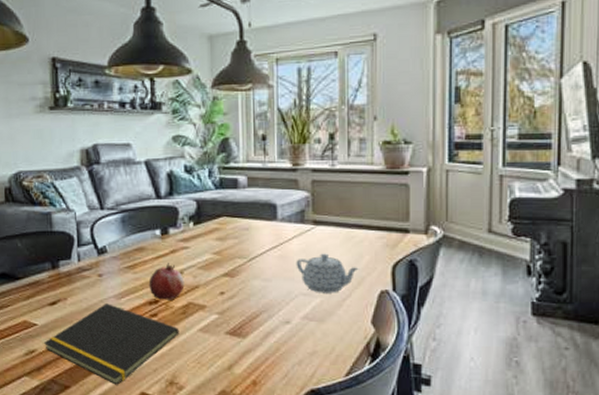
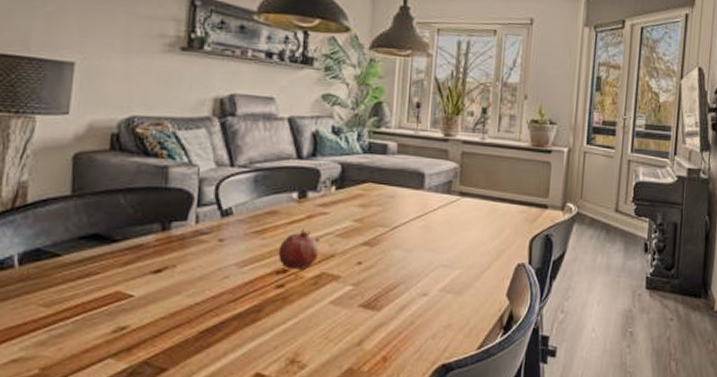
notepad: present [43,304,180,385] -> none [139,272,308,366]
teapot: present [296,253,360,293] -> none [438,225,500,265]

